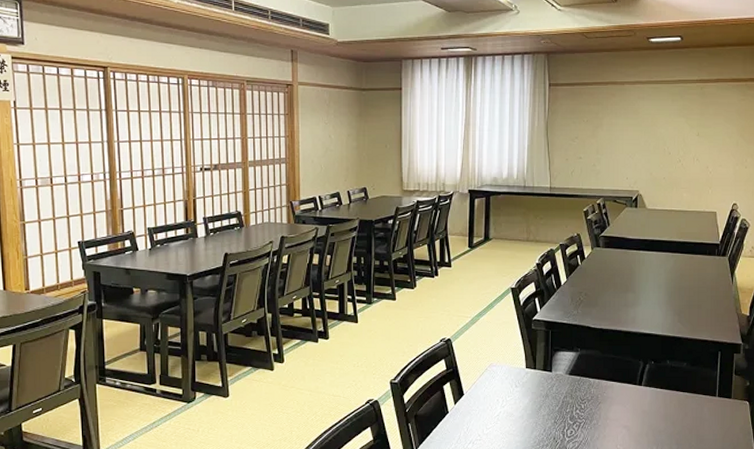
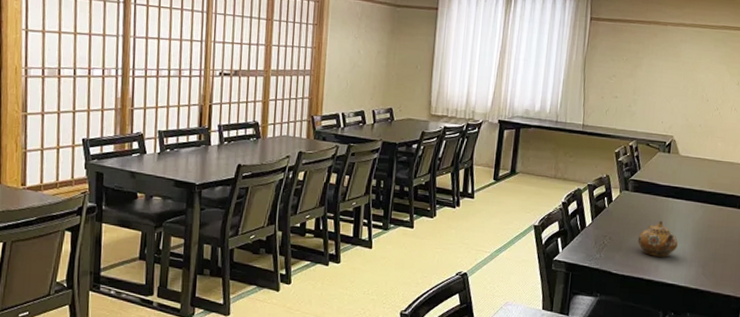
teapot: none [613,273,652,308] -> present [638,220,678,257]

